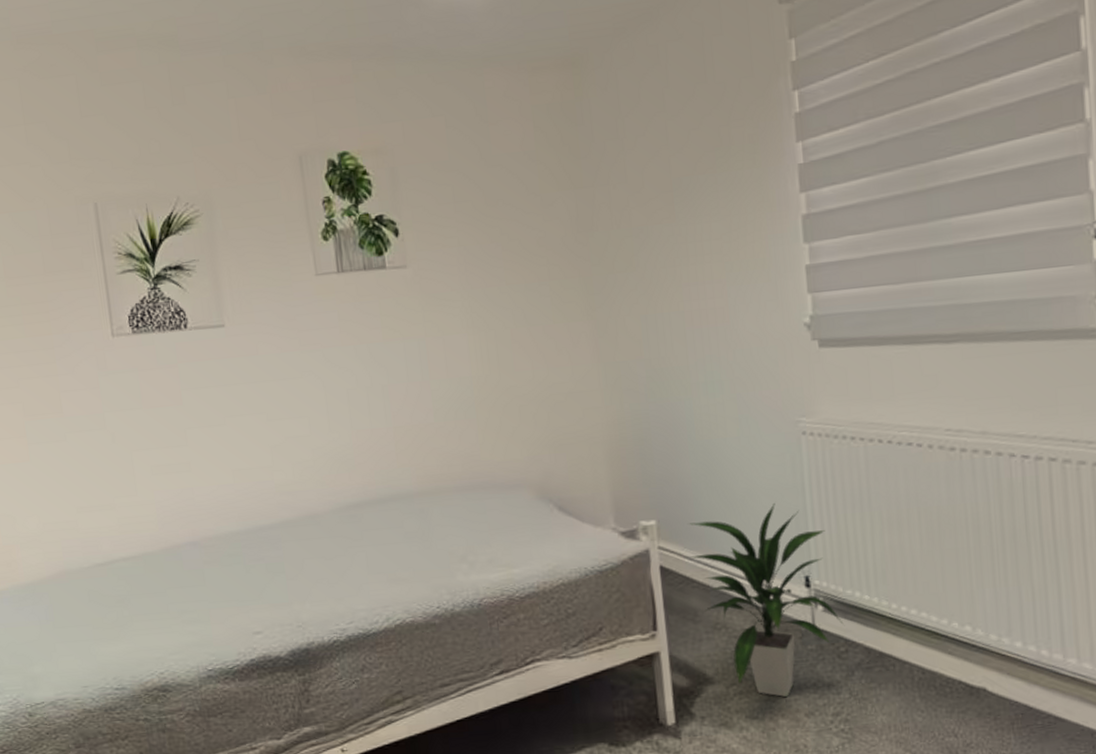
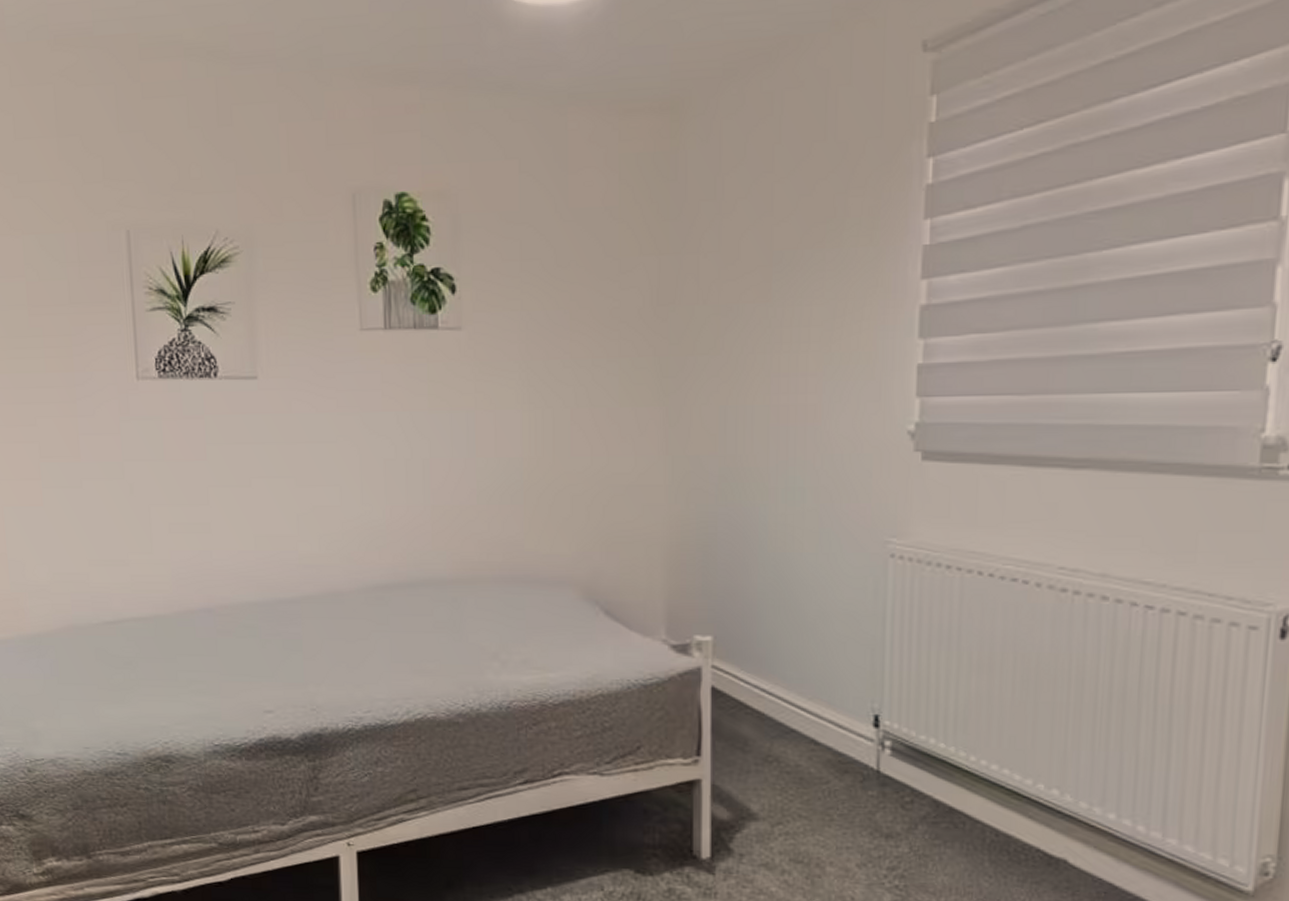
indoor plant: present [687,504,844,697] -> none [744,631,912,843]

